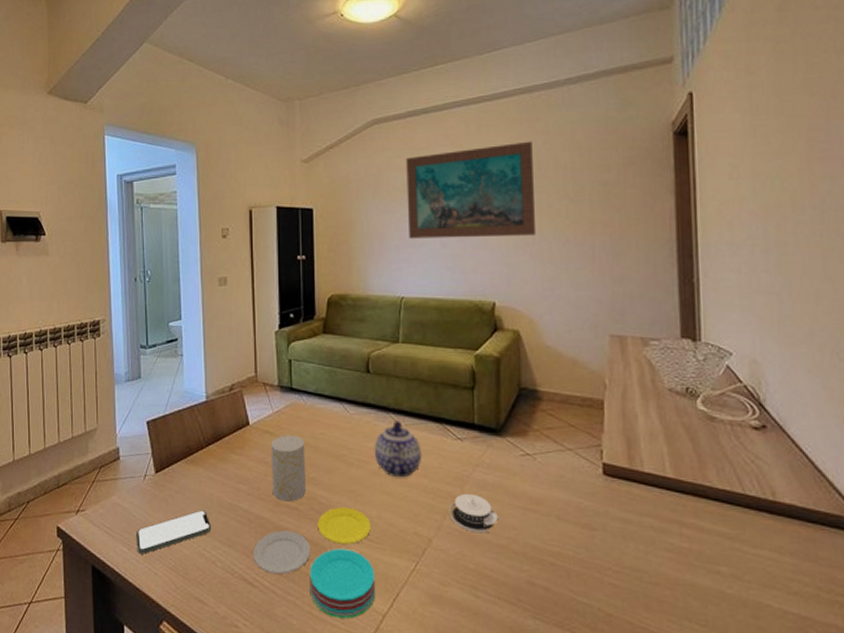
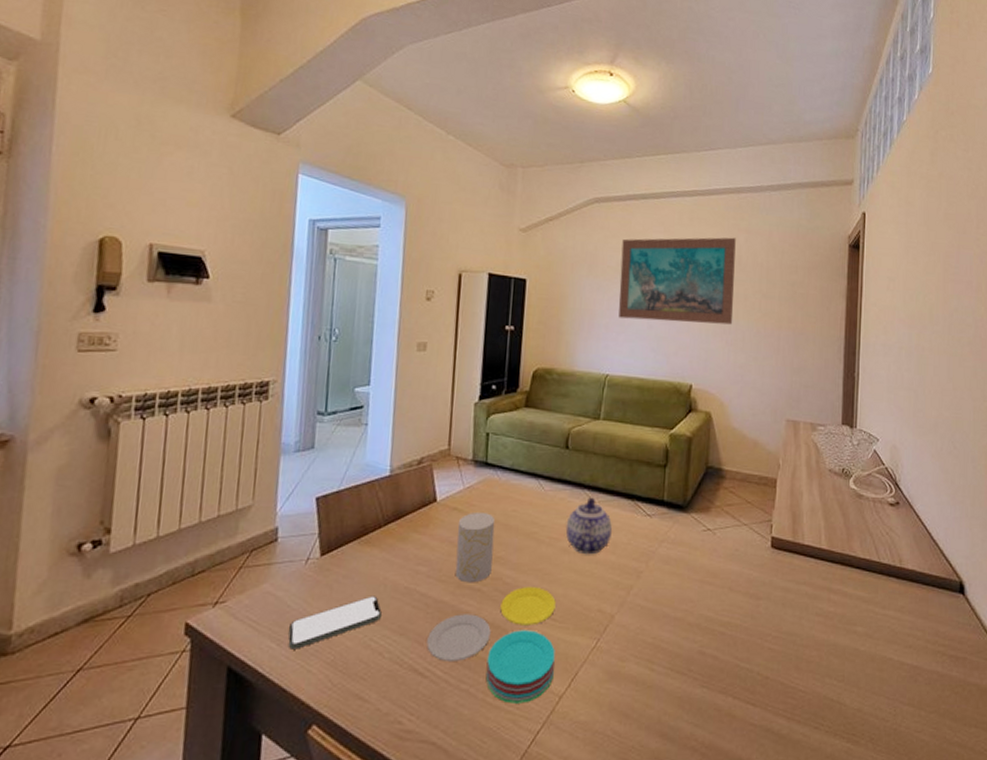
architectural model: present [448,493,499,533] -> none [632,568,678,607]

